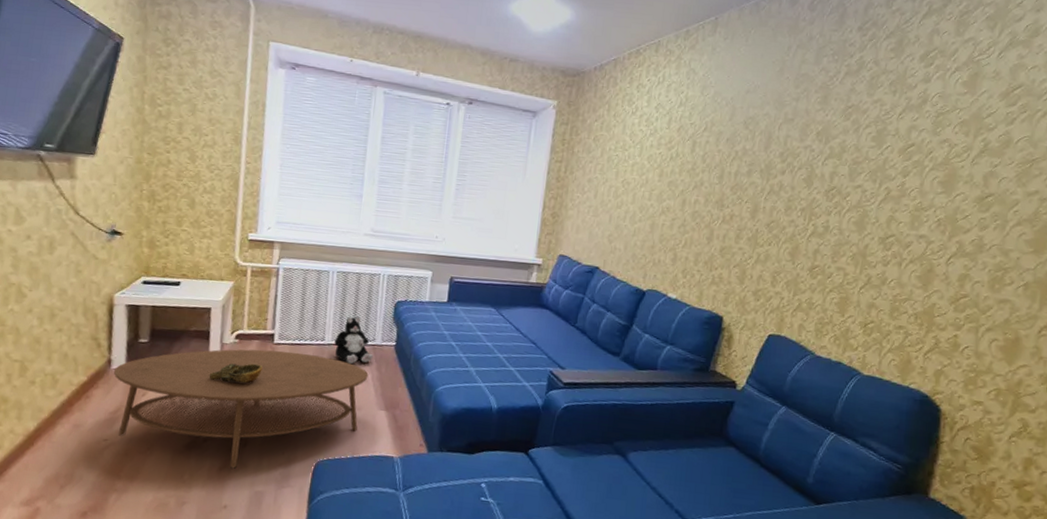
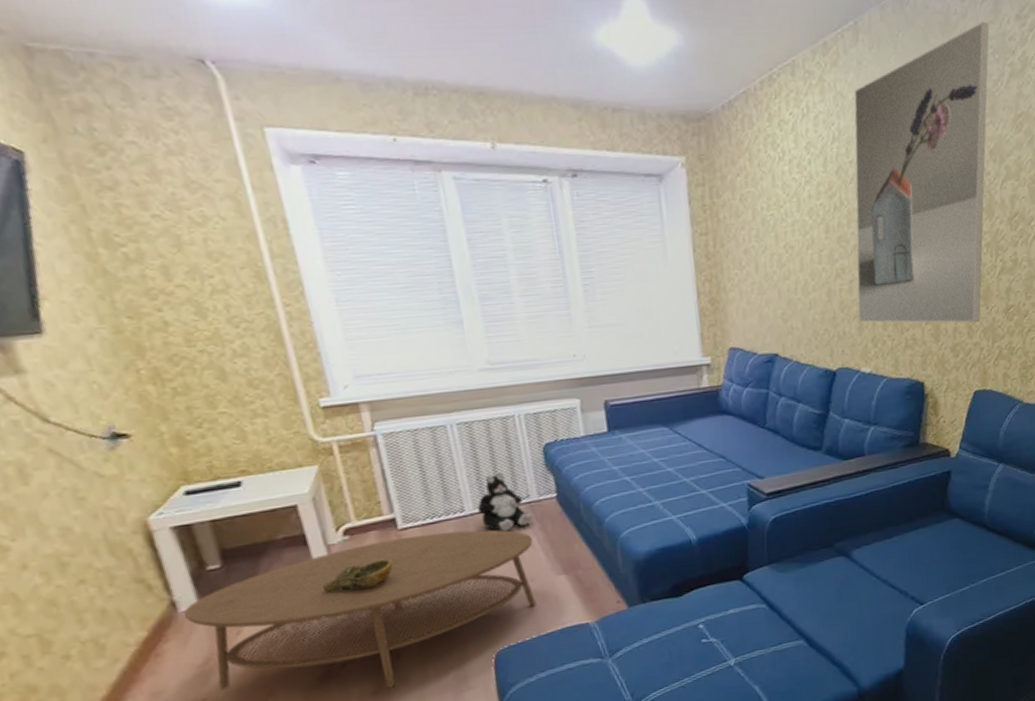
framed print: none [673,29,833,274] -> present [854,21,990,323]

